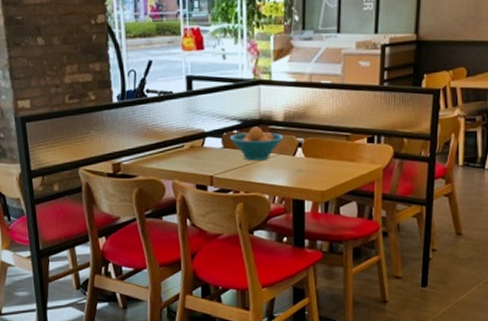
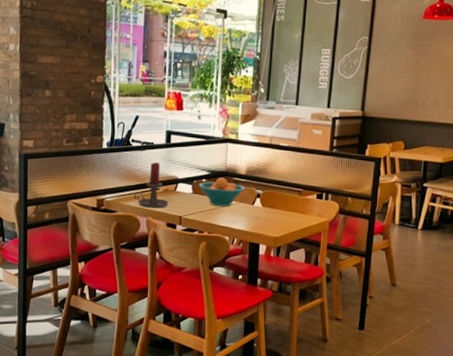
candle holder: none [155,114,197,169] -> present [134,162,169,208]

